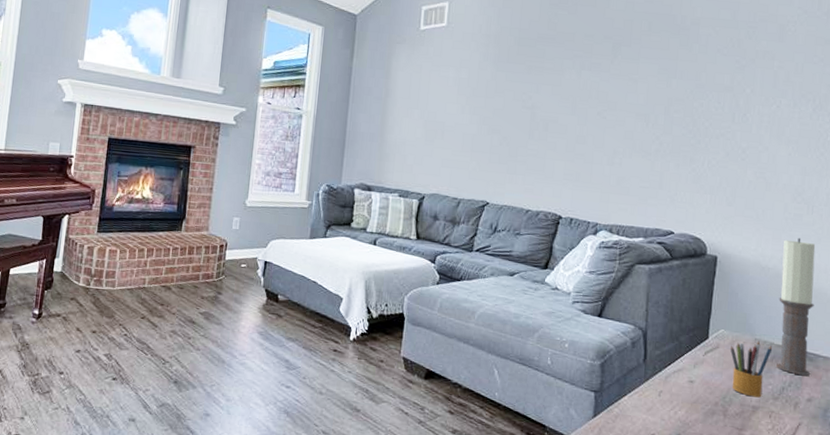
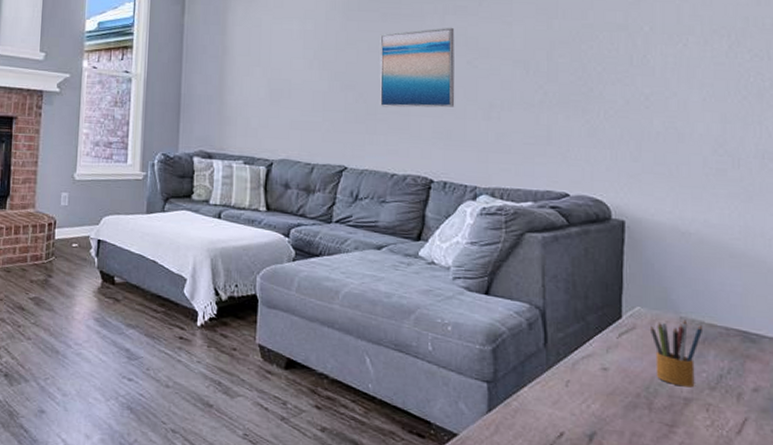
wall art: none [520,81,589,153] -> present [379,27,455,108]
candle: present [776,237,816,376] -> none [706,196,755,361]

